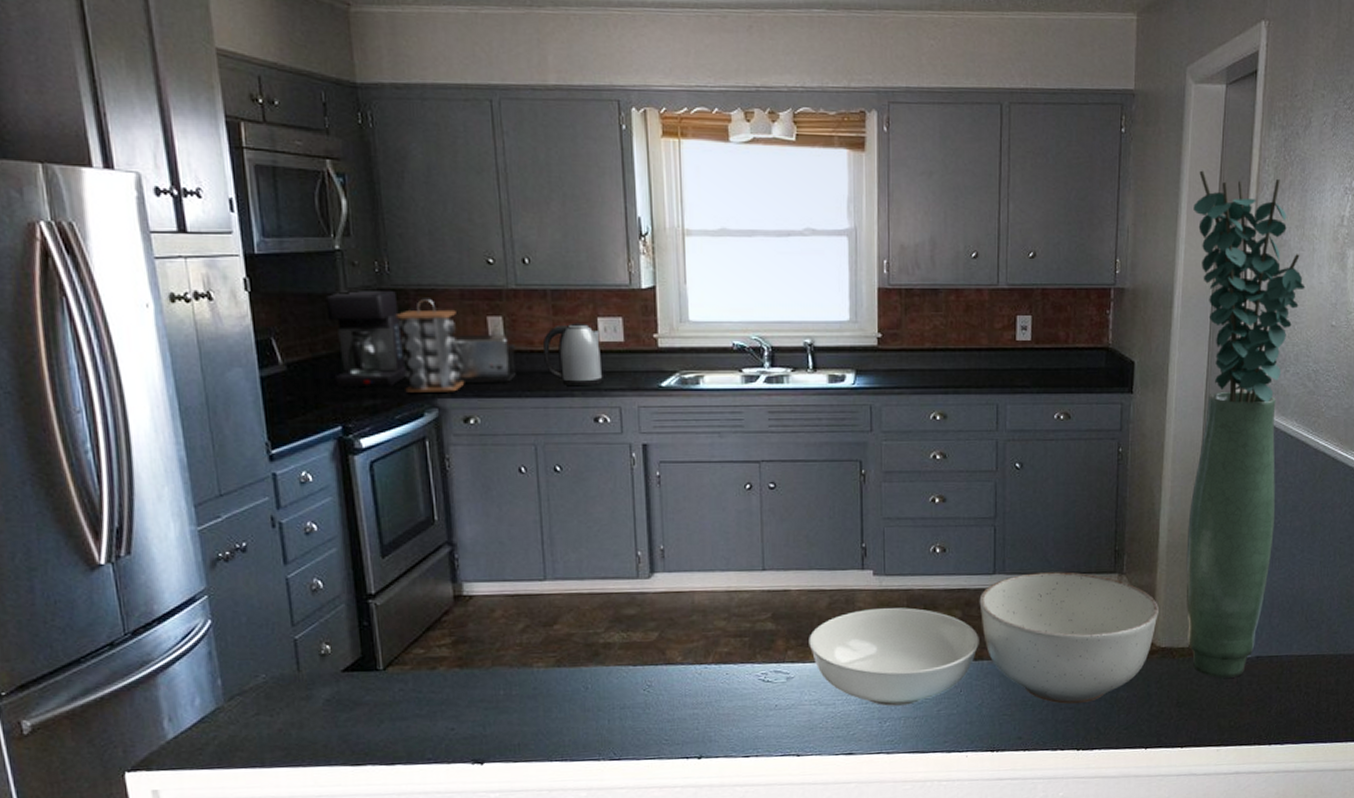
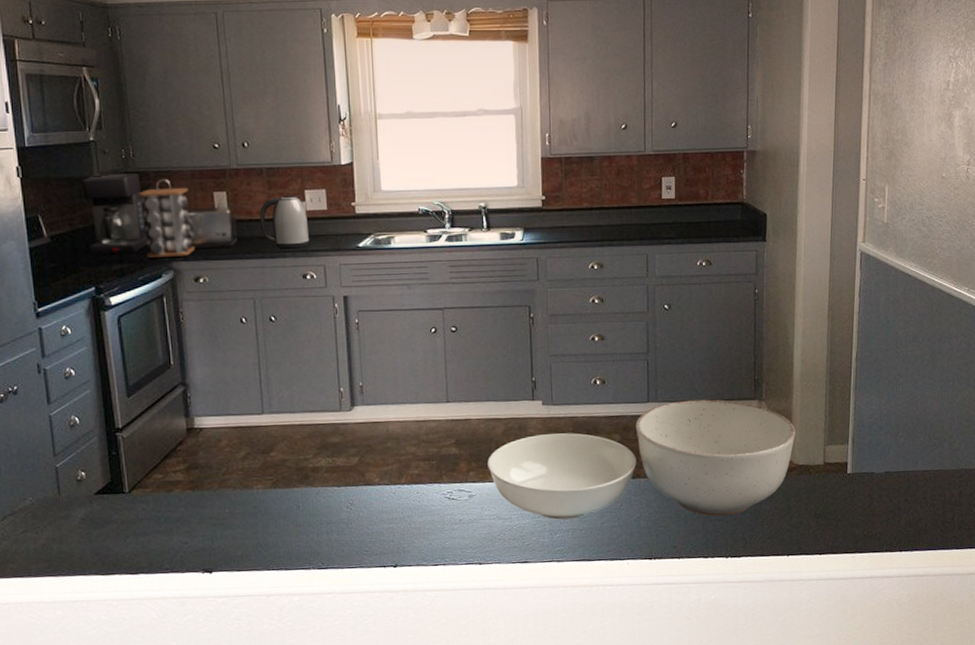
vase: present [1186,170,1305,678] -> none [814,46,917,492]

